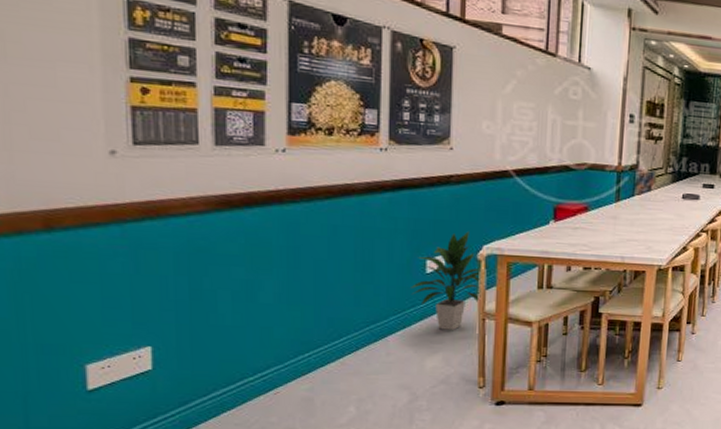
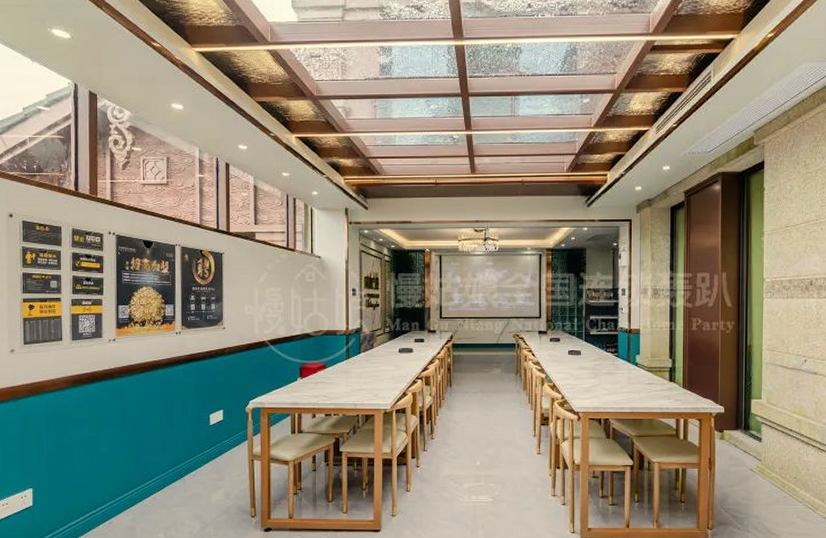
indoor plant: present [411,231,482,330] -> none [200,391,250,470]

